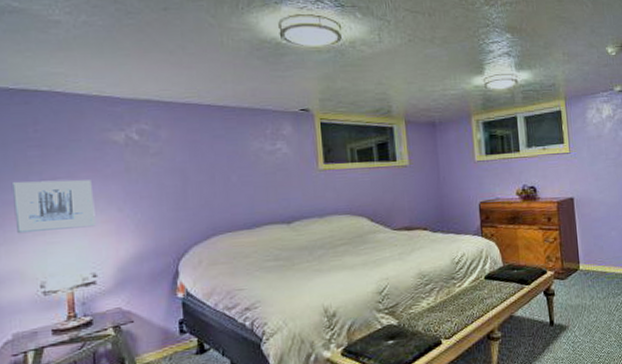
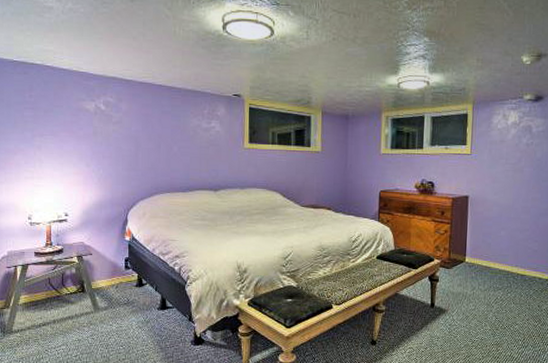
wall art: present [11,179,96,234] -> none [12,136,69,177]

